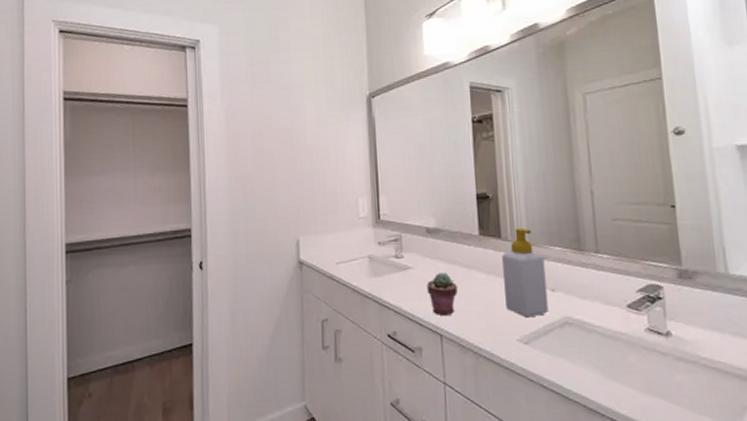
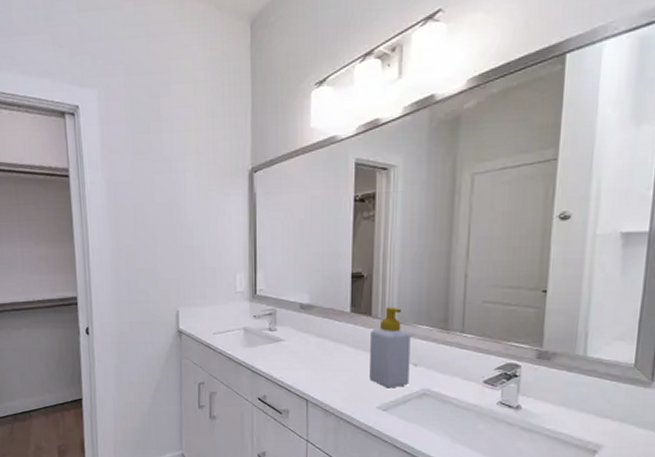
potted succulent: present [426,272,458,315] -> none [297,345,325,383]

